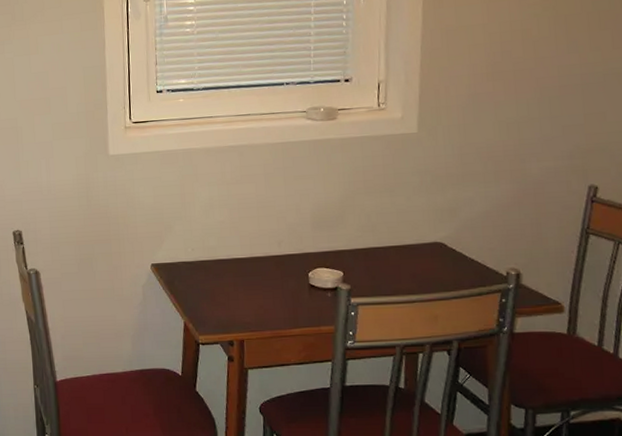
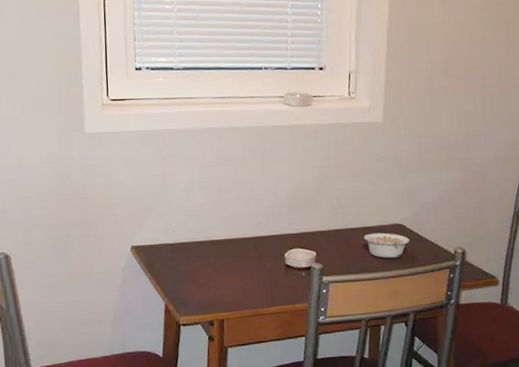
legume: none [397,251,452,280] -> present [363,232,410,259]

